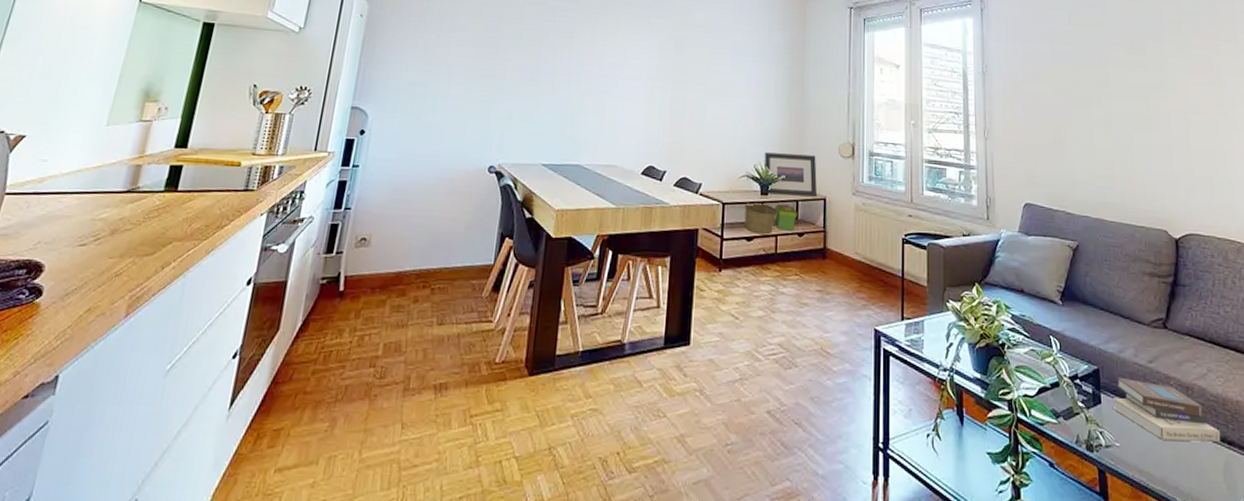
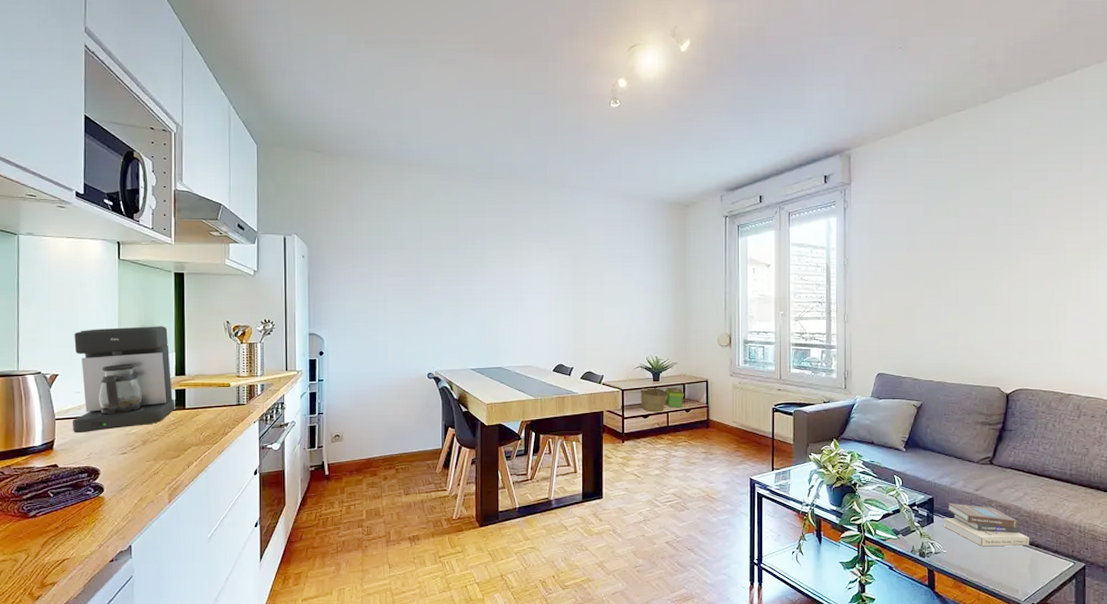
coffee maker: none [23,82,179,215] -> present [73,326,175,433]
picture frame: present [764,152,817,197] -> none [655,346,700,380]

